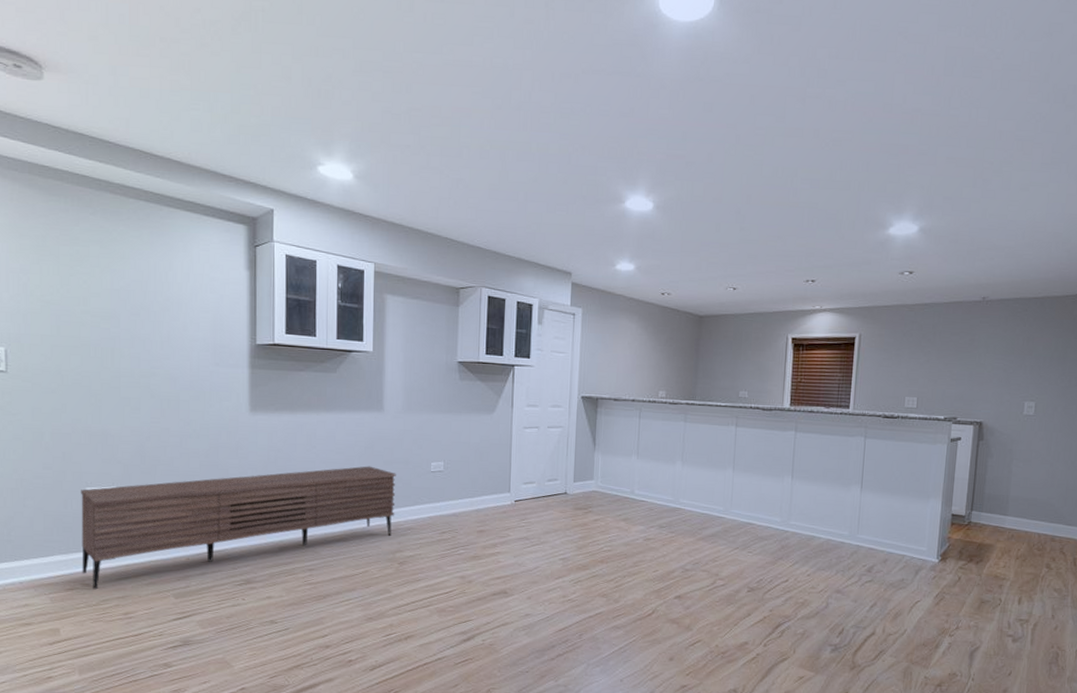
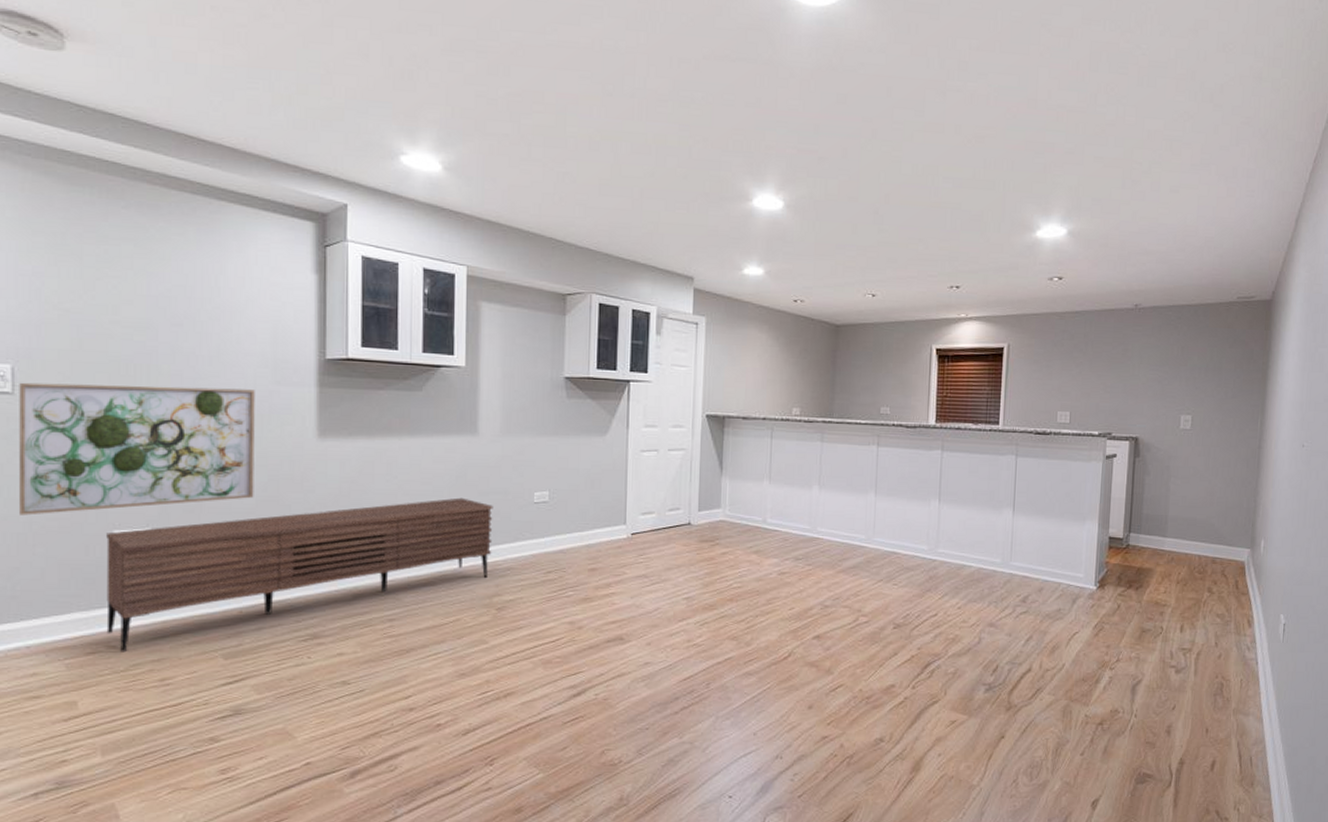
wall art: none [11,362,198,474] -> present [19,382,255,515]

